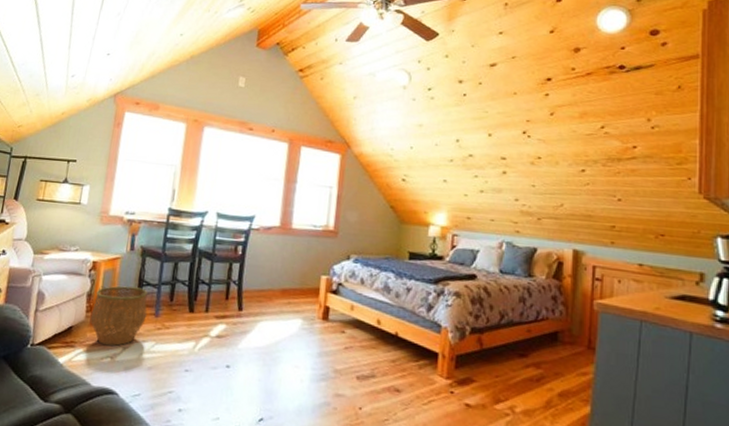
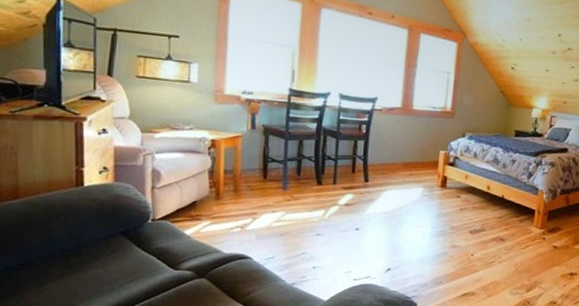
basket: present [90,285,148,346] -> none [215,162,275,218]

